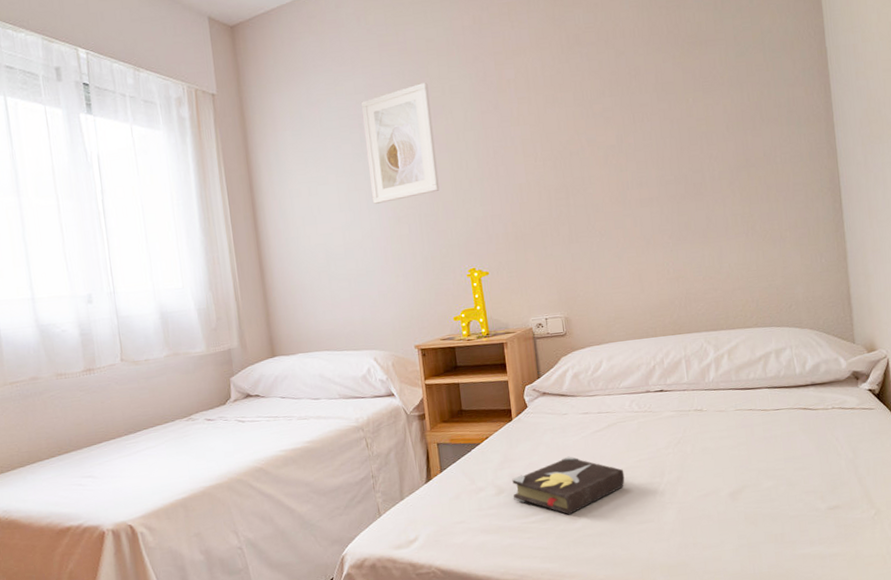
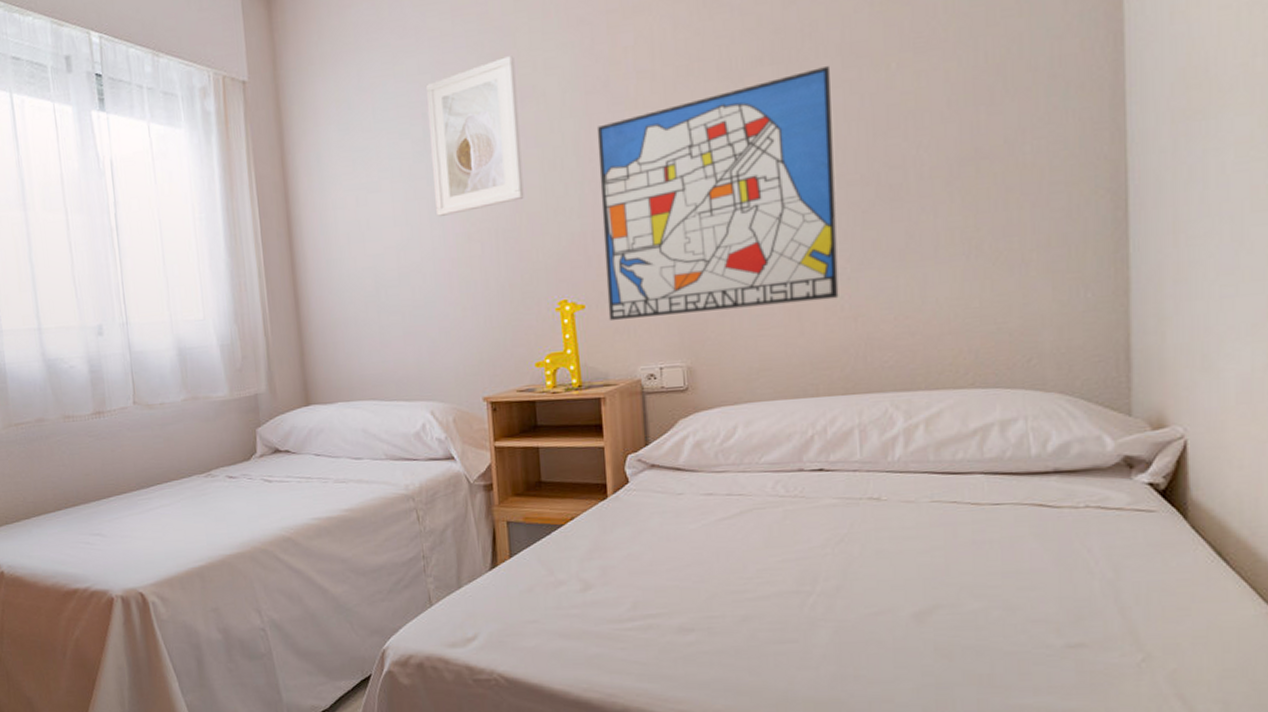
wall art: none [491,99,666,283] -> present [596,66,839,320]
hardback book: present [512,456,625,515] -> none [603,548,760,624]

